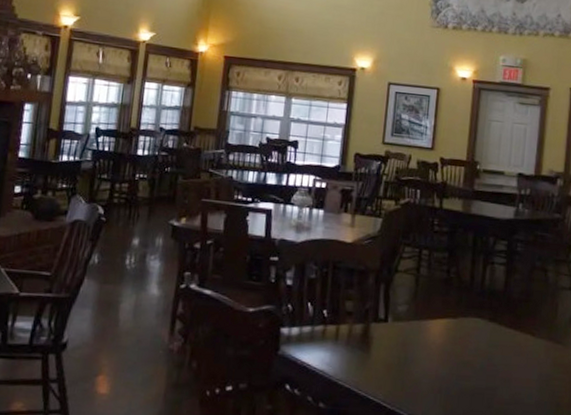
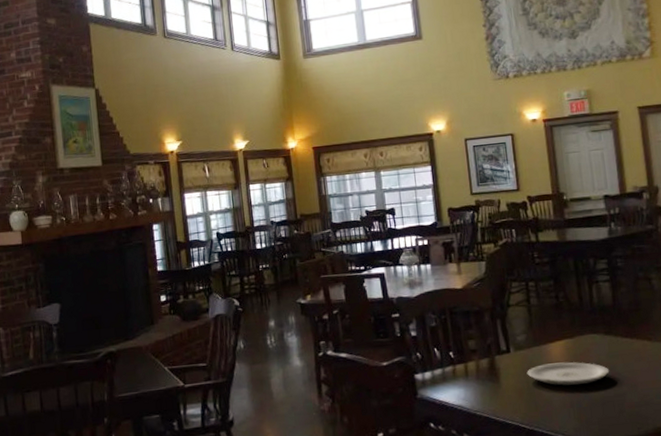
plate: none [400,341,486,371] -> present [527,362,610,386]

